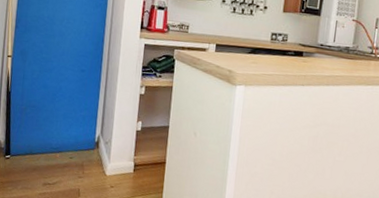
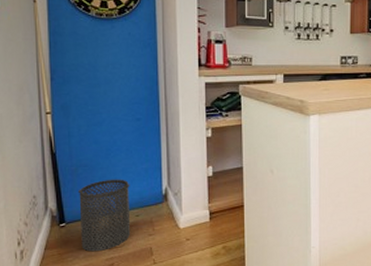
trash can: none [21,121,69,186] -> present [77,179,131,252]

